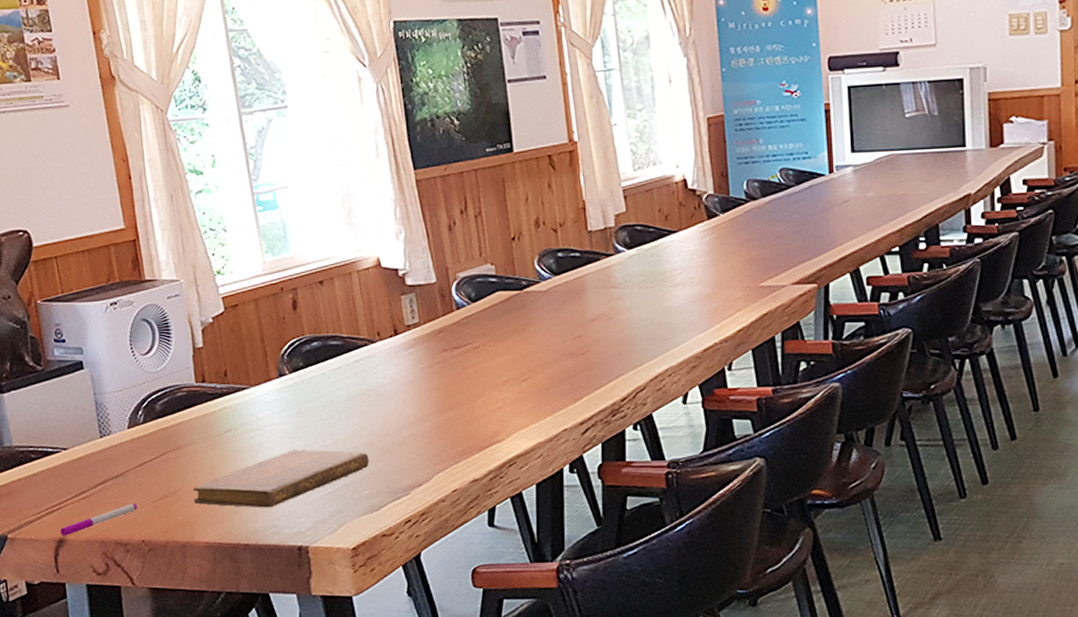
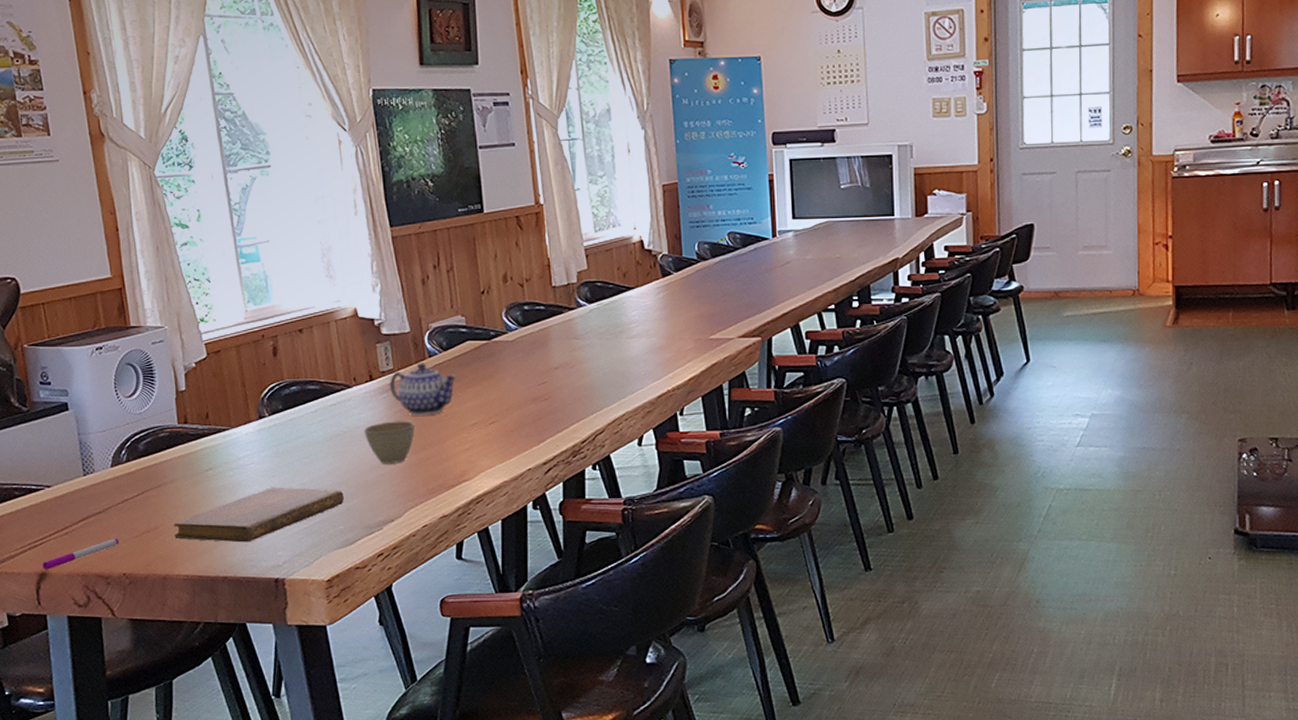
cup: none [388,378,443,425] -> present [363,421,415,464]
teapot: none [416,315,487,372] -> present [390,363,457,416]

